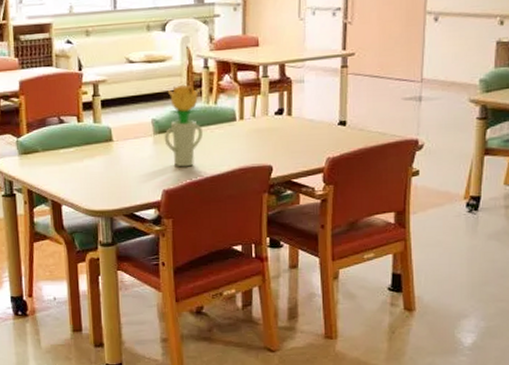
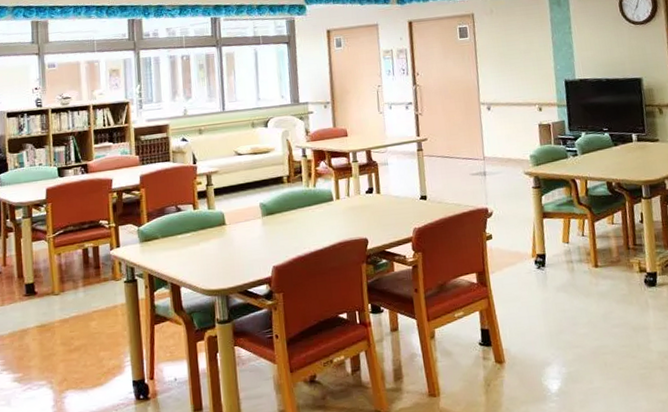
potted flower: present [164,84,202,167] -> none [271,171,305,245]

